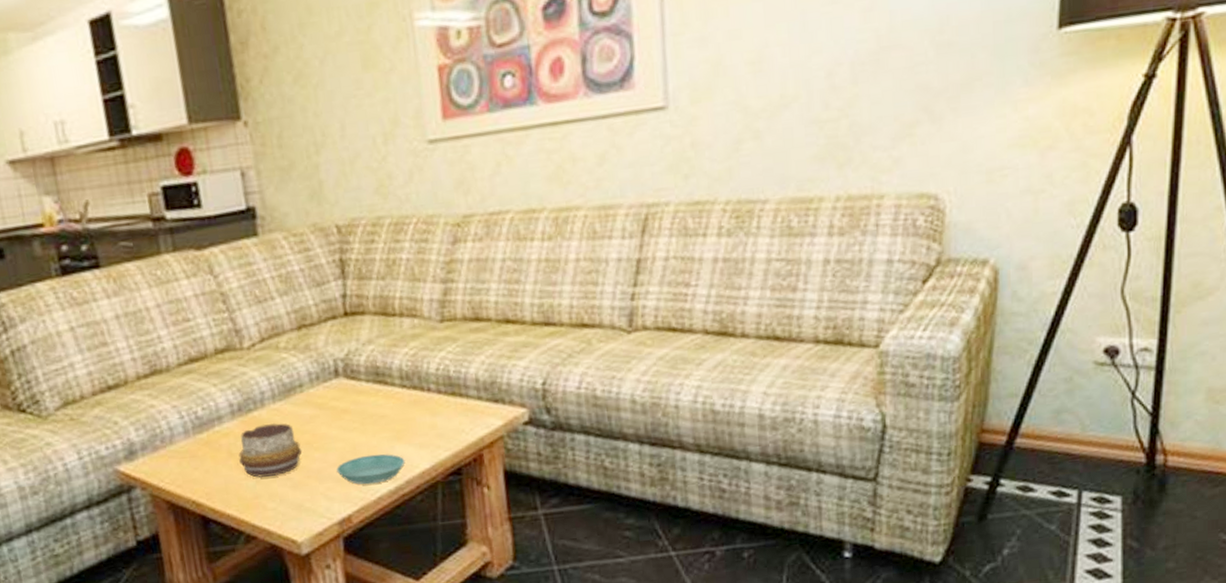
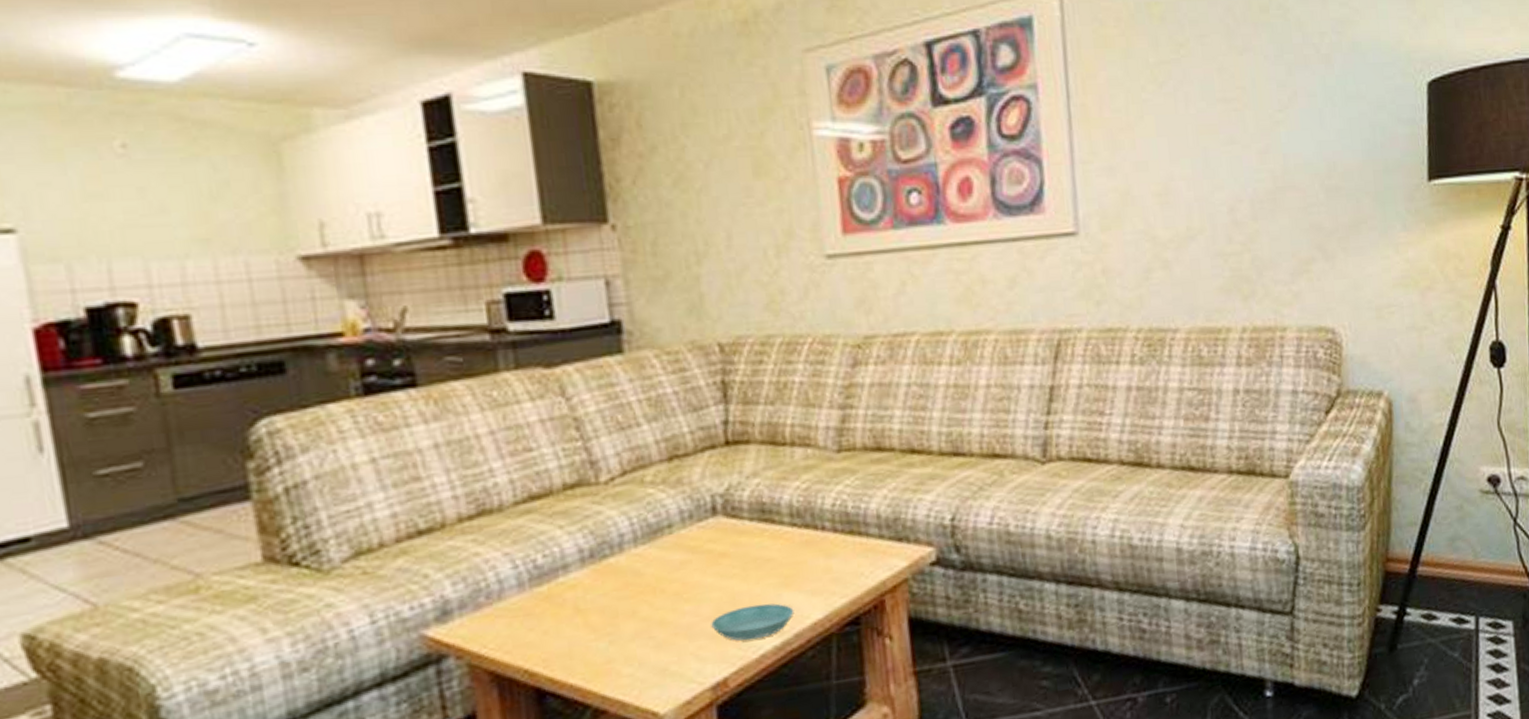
decorative bowl: present [238,423,303,478] -> none [588,570,669,638]

